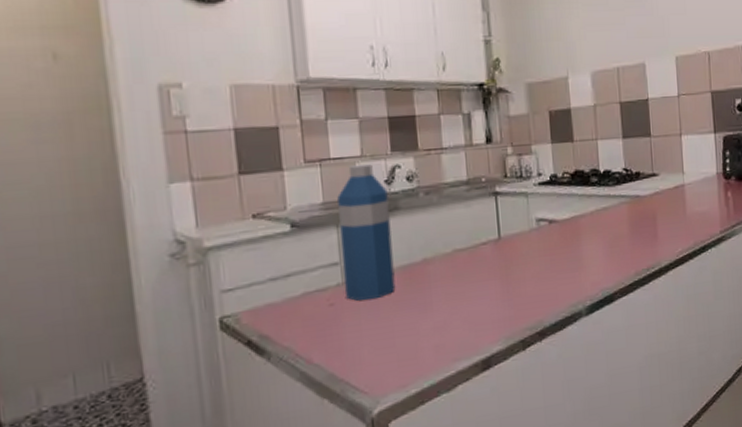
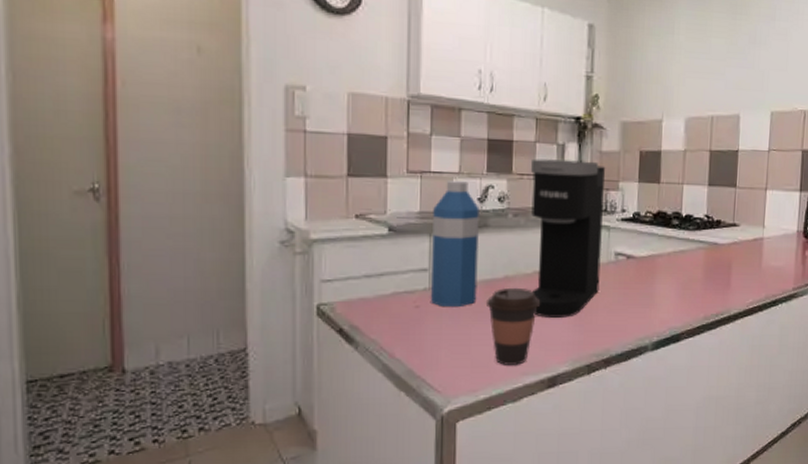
coffee cup: none [405,269,465,354] -> present [485,287,541,365]
coffee maker: none [437,127,525,297] -> present [531,158,606,318]

